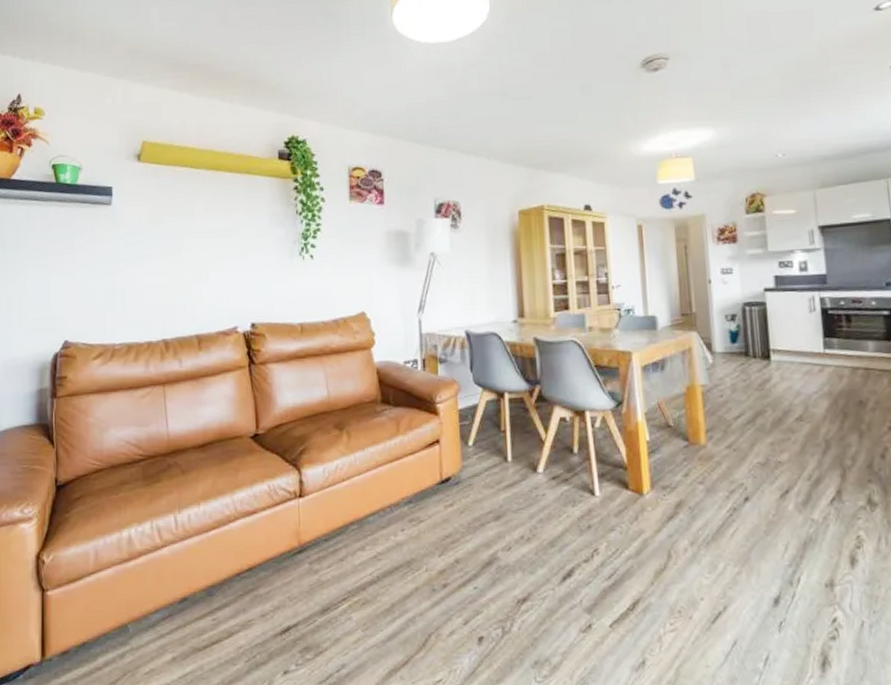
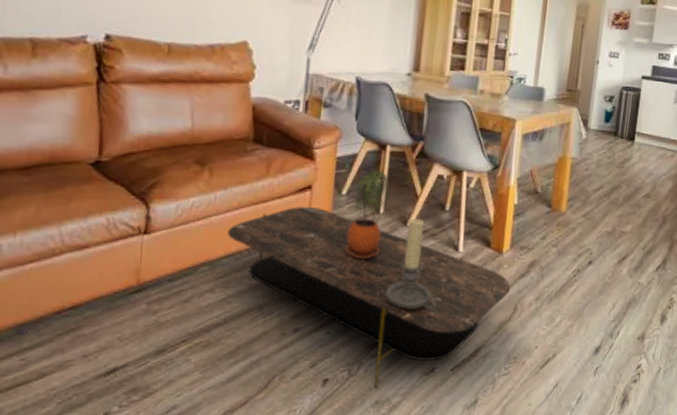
coffee table: none [370,461,660,648] -> present [227,207,511,389]
potted plant: none [480,418,515,510] -> present [345,170,389,259]
candle holder: none [527,464,580,561] -> present [386,218,435,310]

